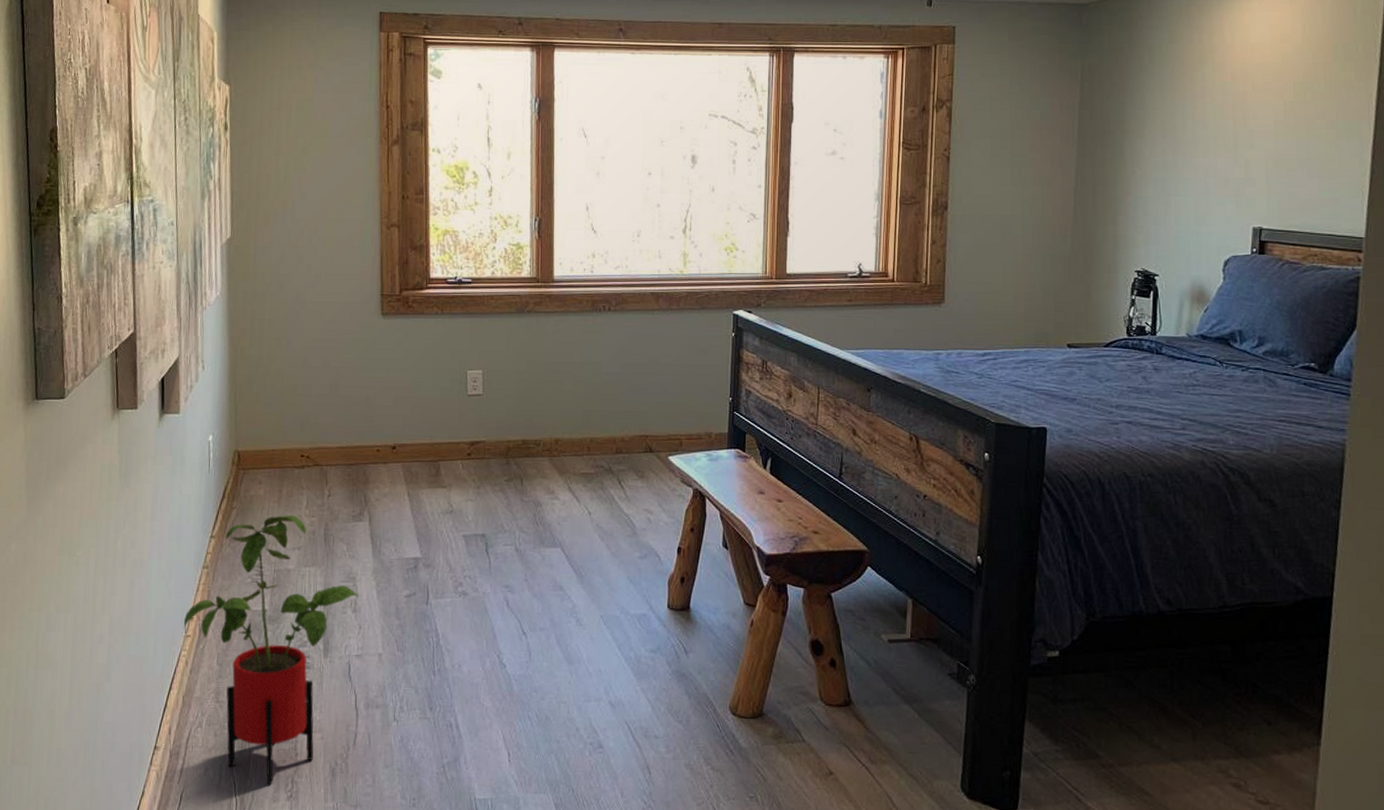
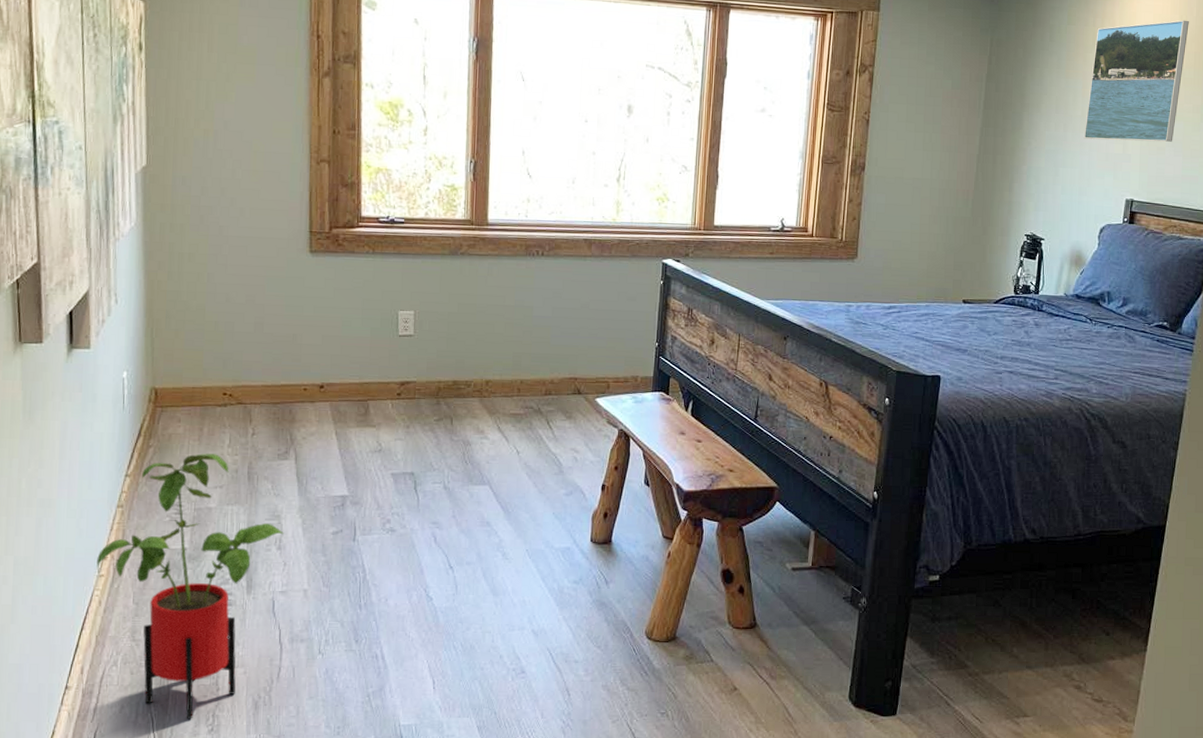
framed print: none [1197,29,1314,164] -> present [1083,20,1189,142]

